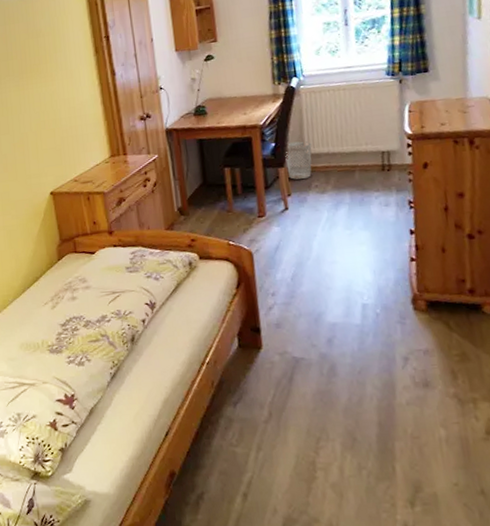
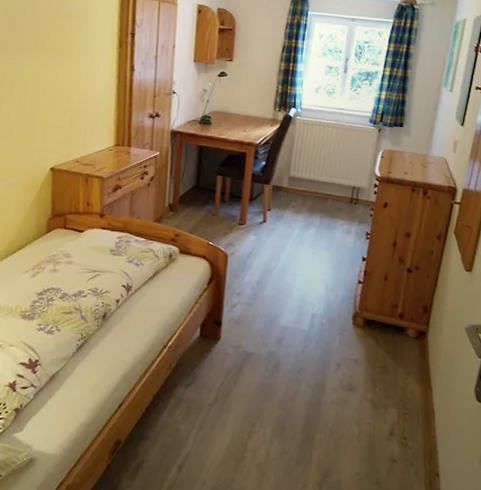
wastebasket: present [285,141,312,180] -> none [271,164,297,198]

